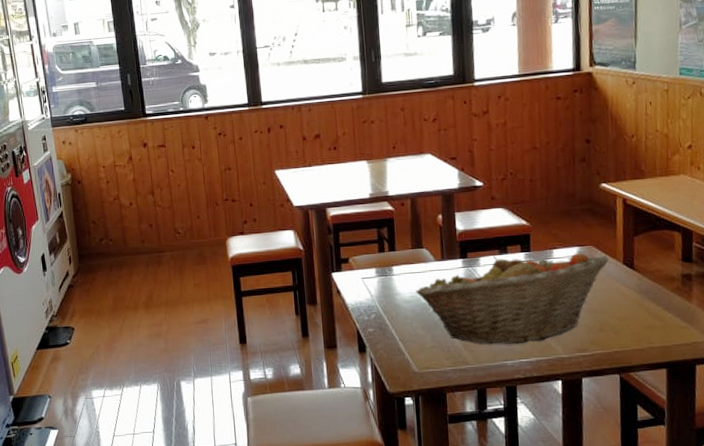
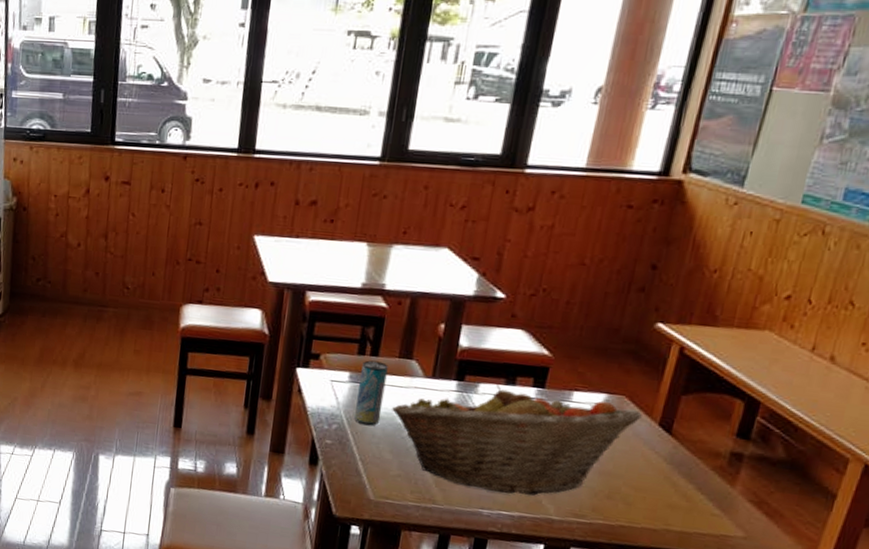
beverage can: none [384,255,409,310] -> present [353,360,388,426]

